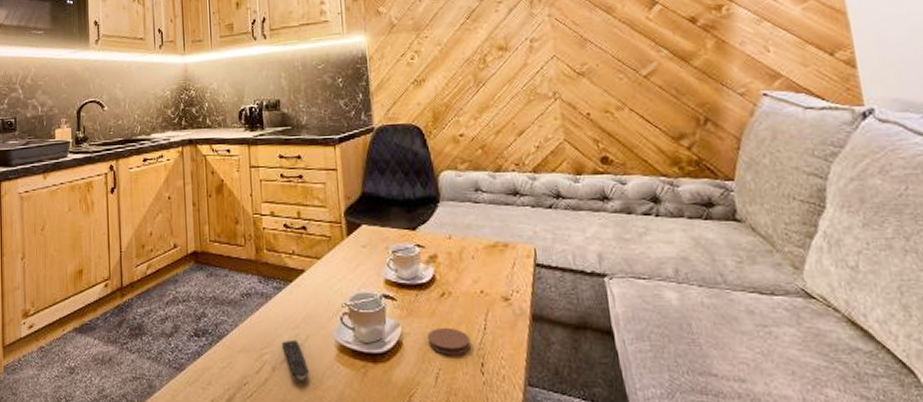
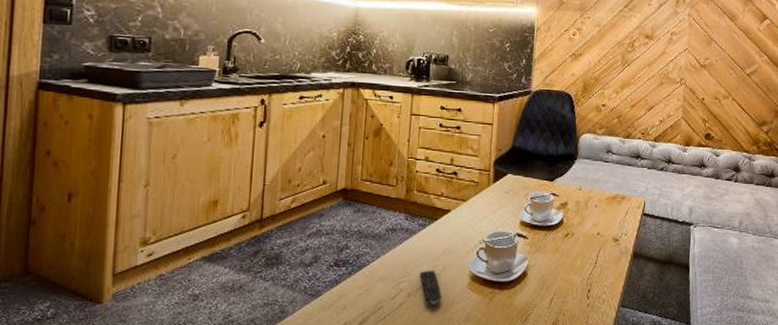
coaster: present [427,327,471,355] -> none [549,261,583,284]

